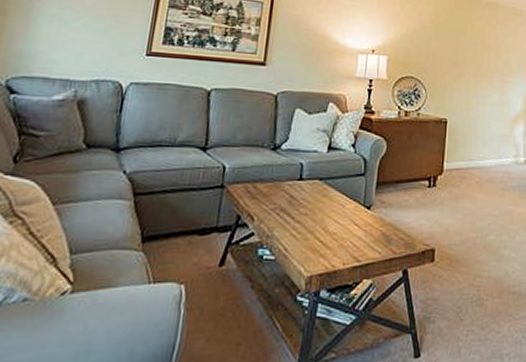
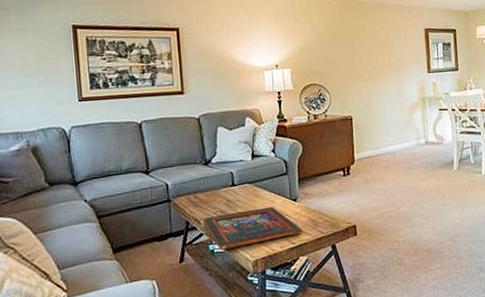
religious icon: none [258,211,372,258] -> present [204,206,303,250]

